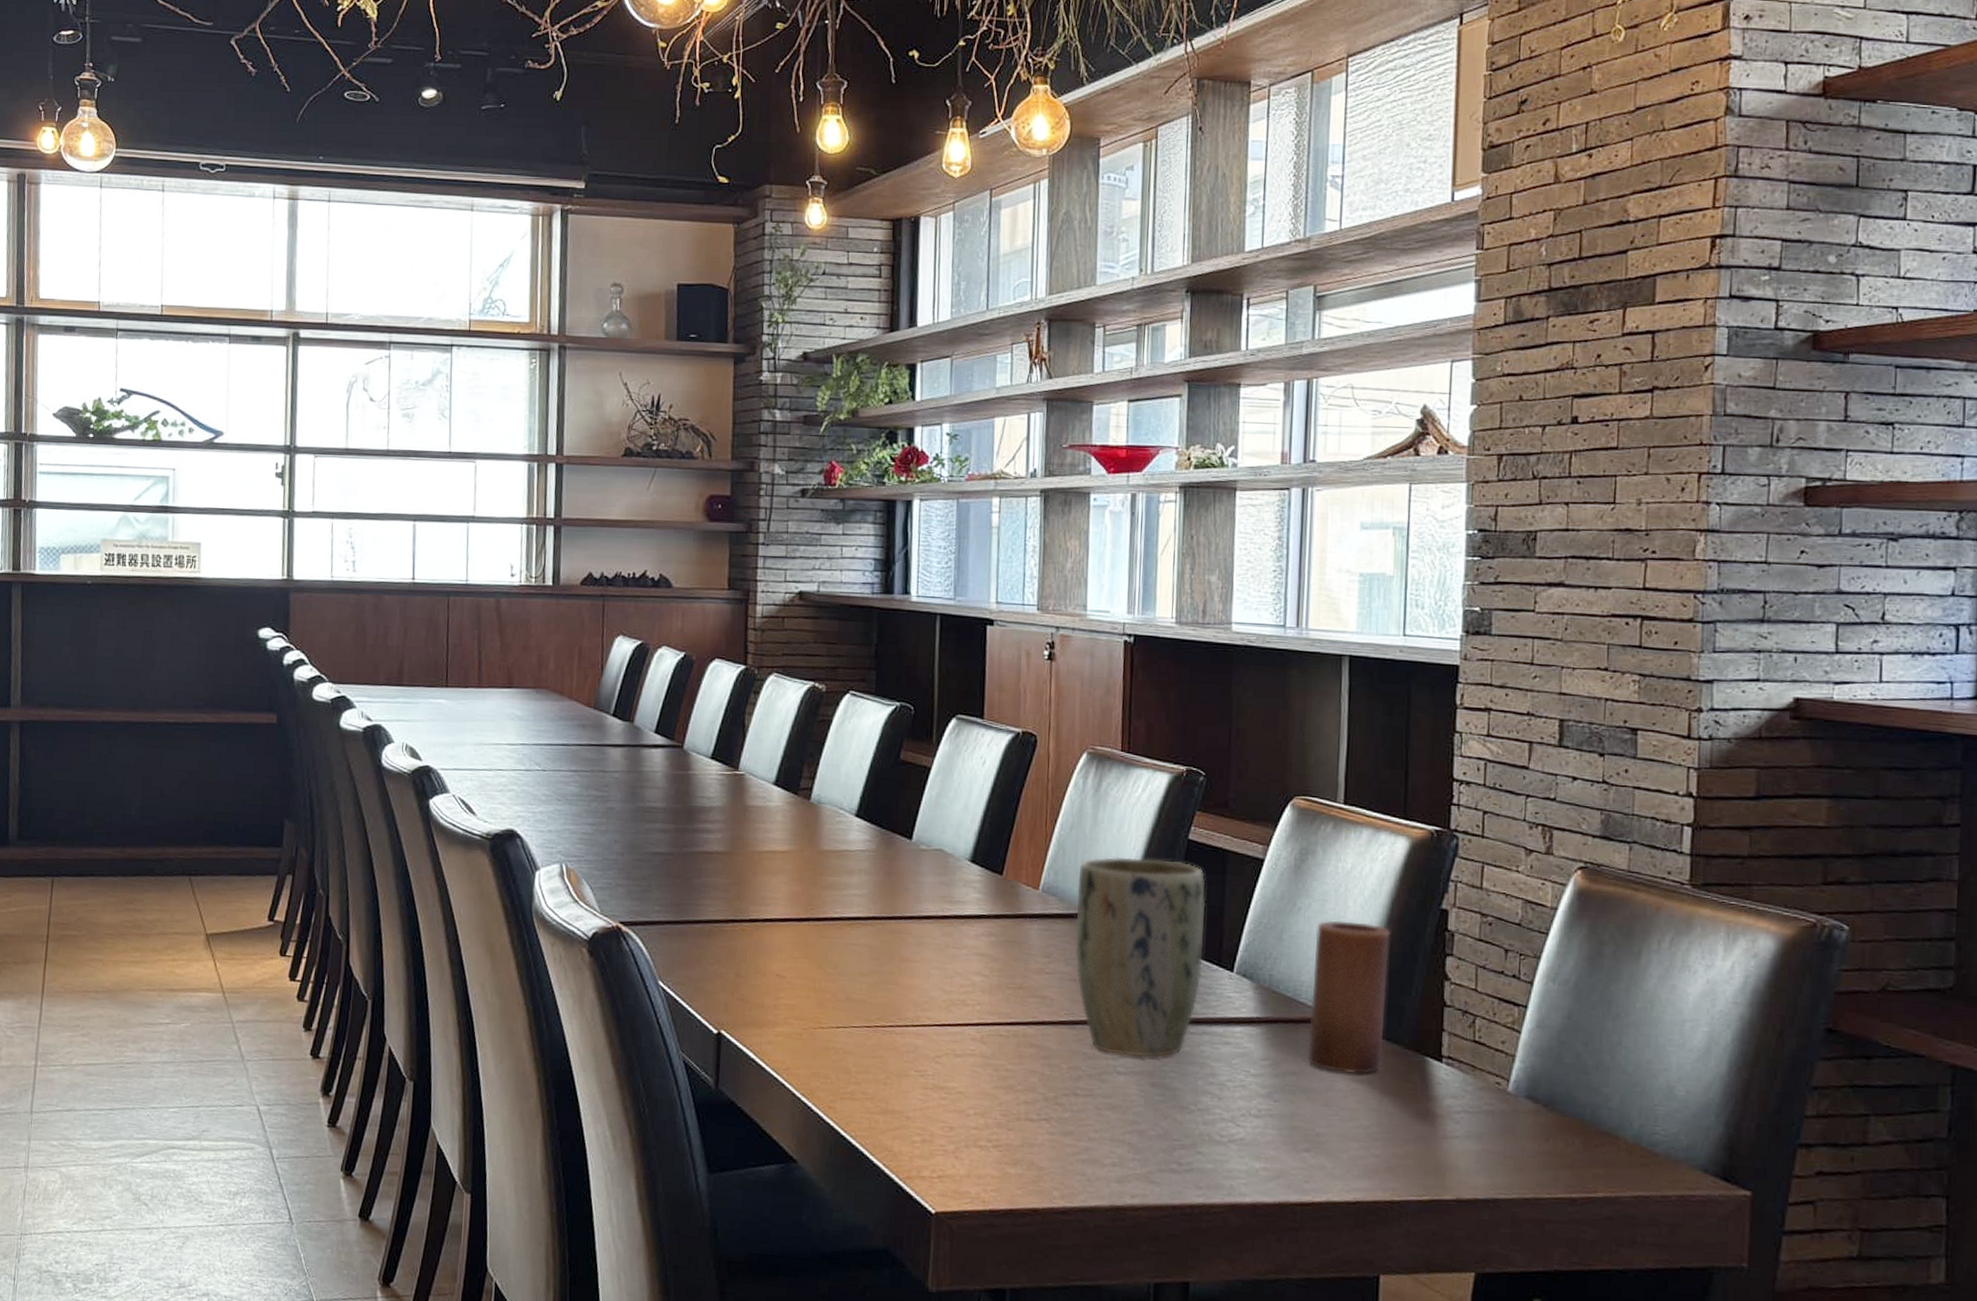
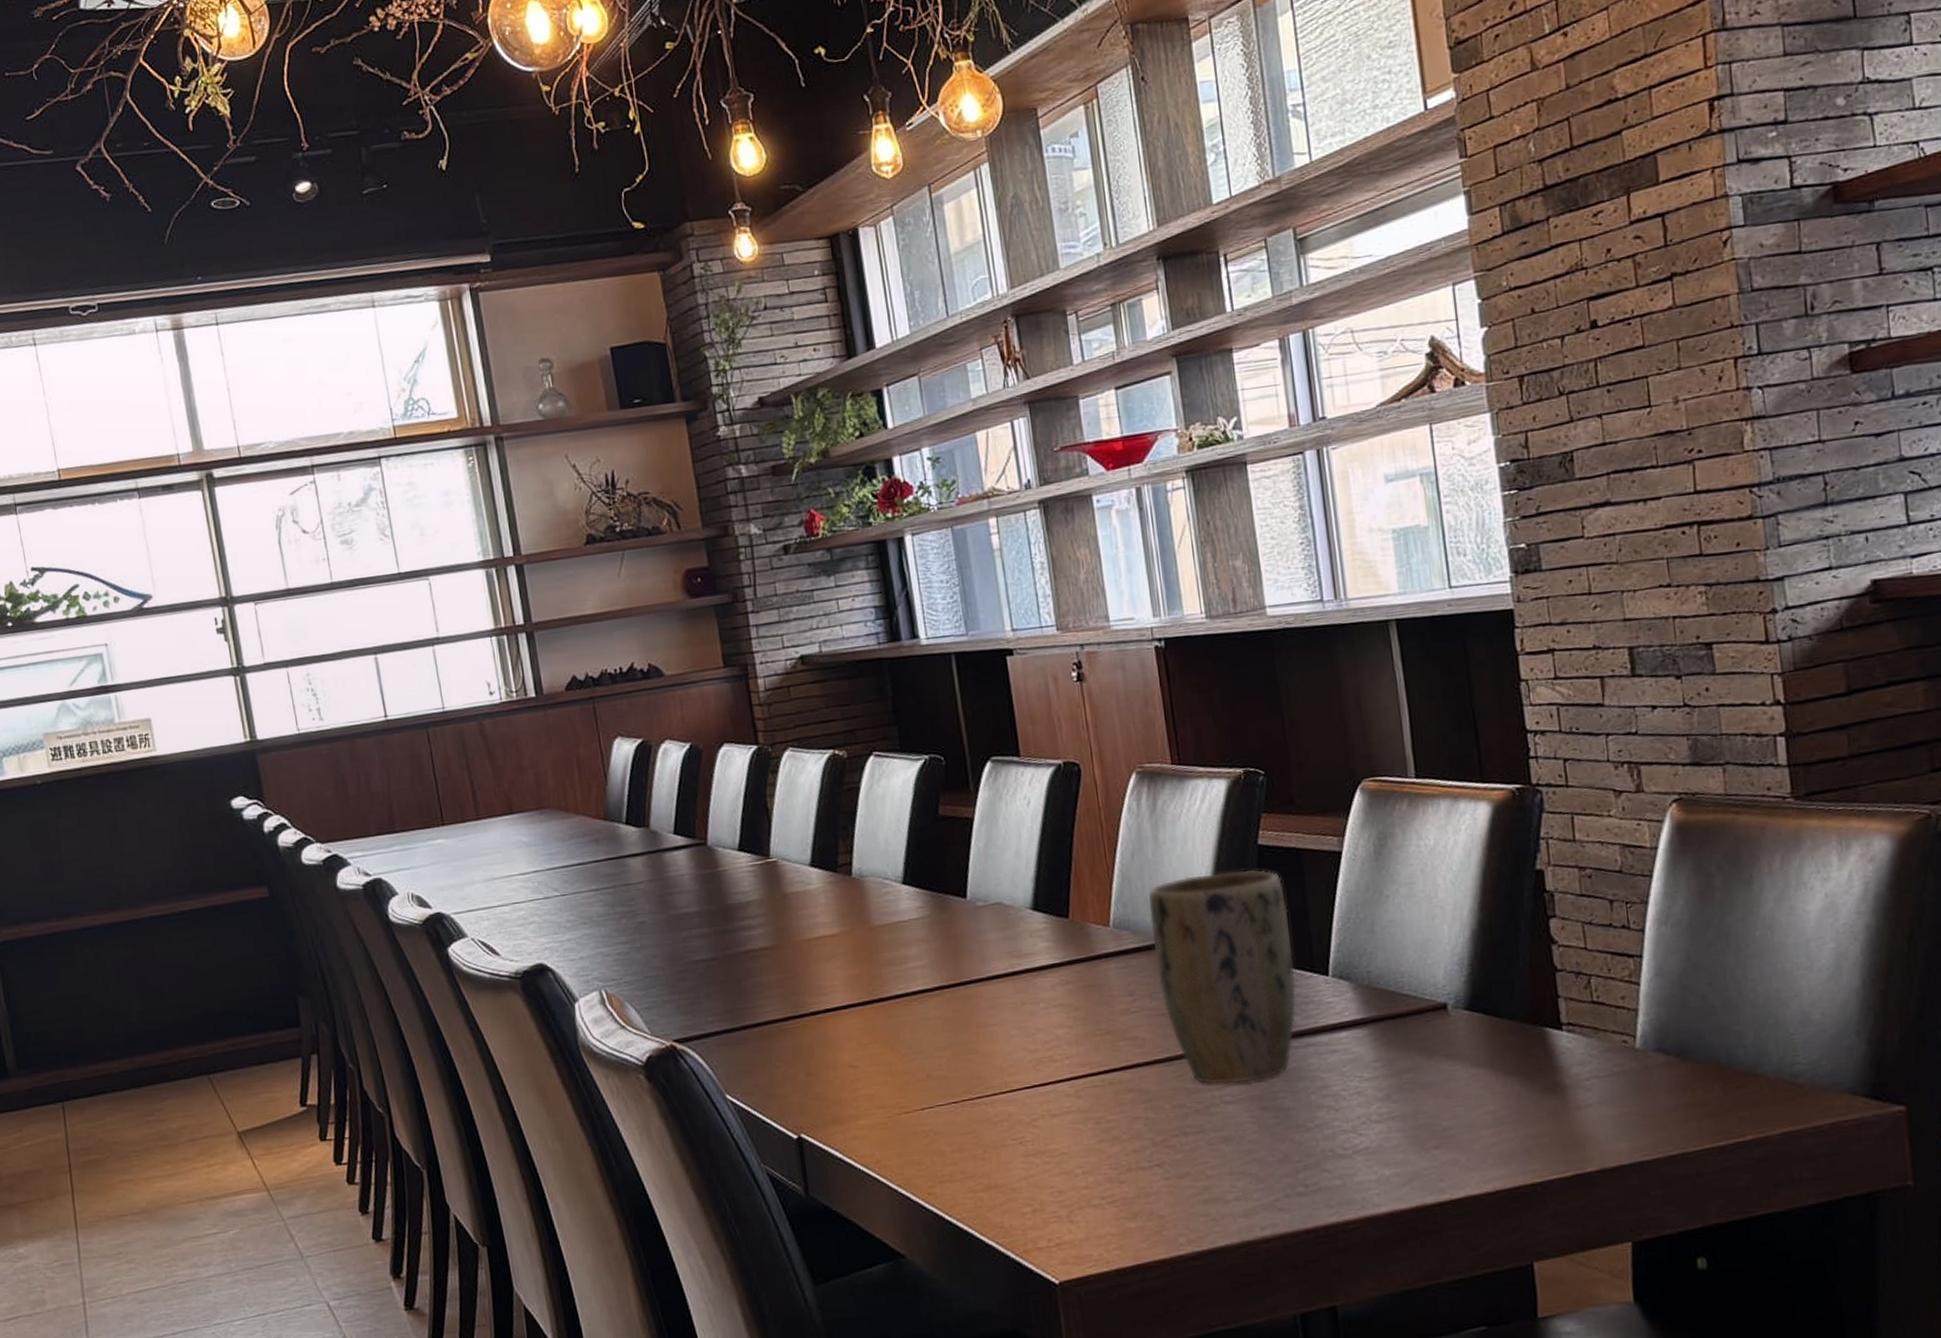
candle: present [1307,920,1391,1074] -> none [1408,898,1501,1061]

